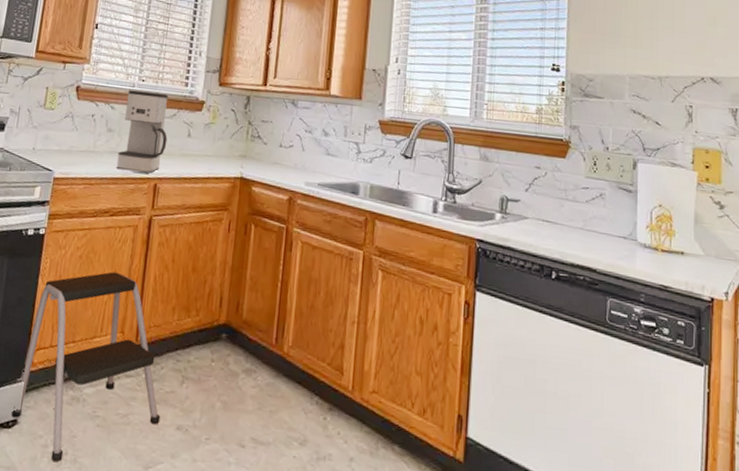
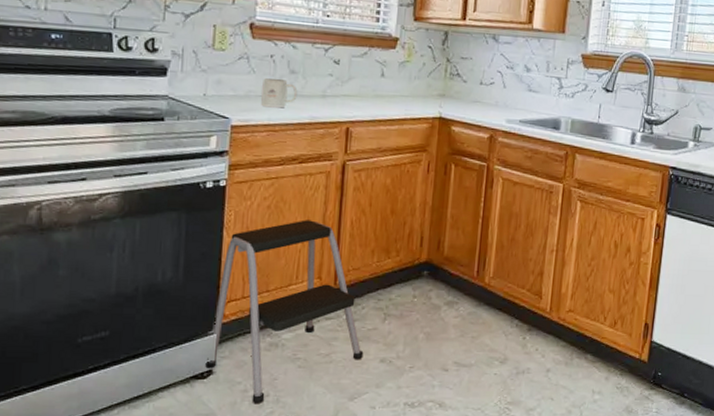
mug: none [80,135,113,164] -> present [260,78,298,109]
coffee maker: present [116,90,169,174] -> none [302,26,359,117]

